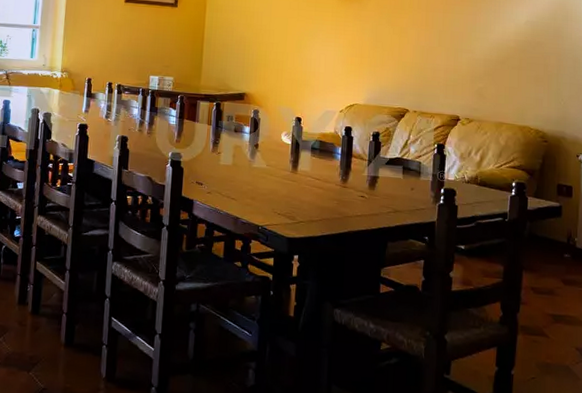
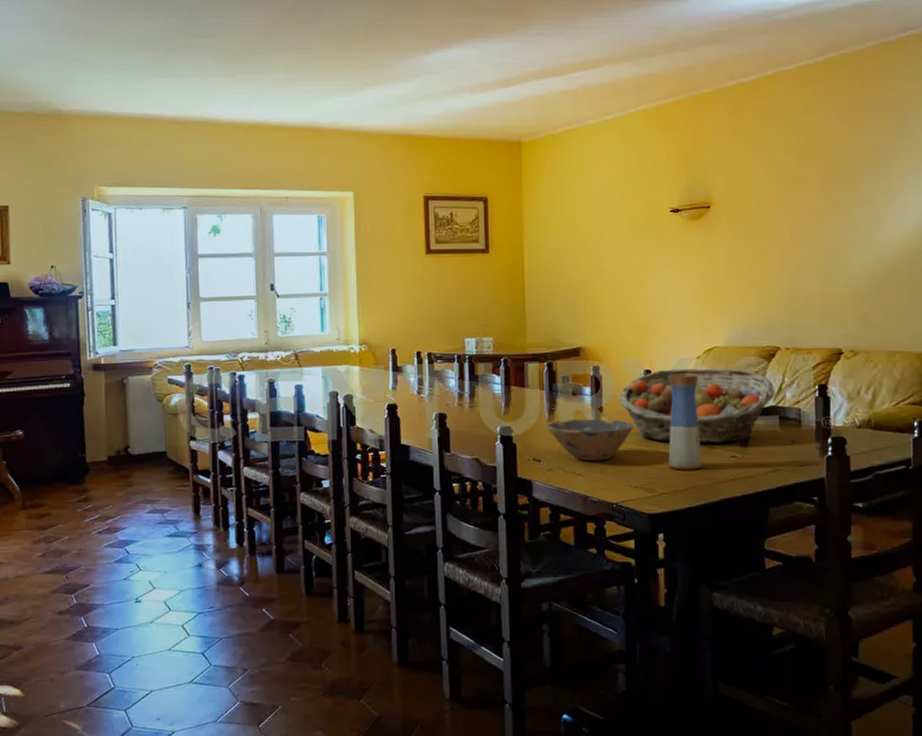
bowl: none [211,152,283,190] -> present [547,419,634,462]
fruit basket: none [272,118,402,184] -> present [619,368,776,443]
vase: none [308,123,340,205] -> present [668,374,702,470]

